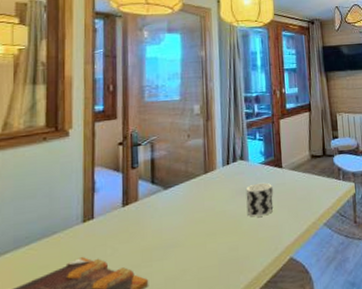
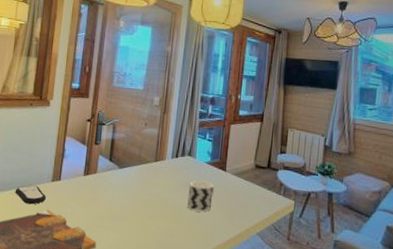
remote control: none [34,232,78,257] -> present [15,185,47,205]

